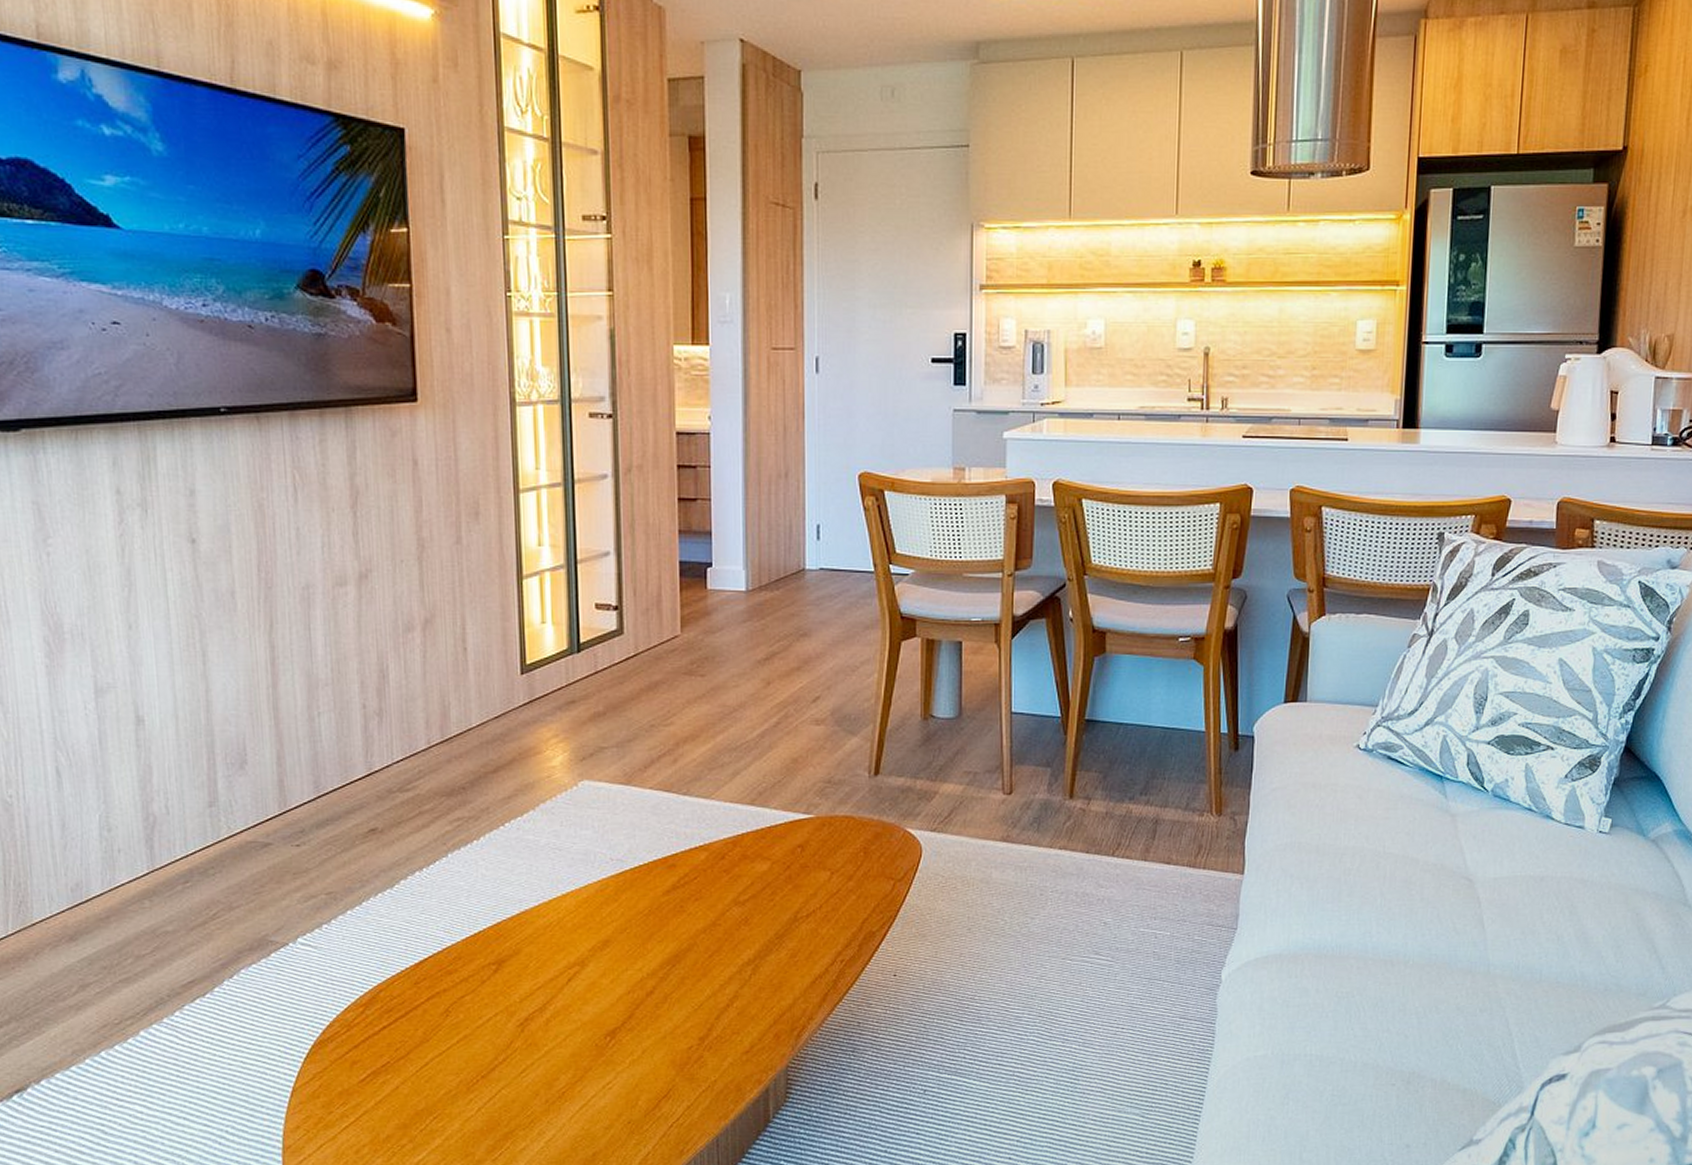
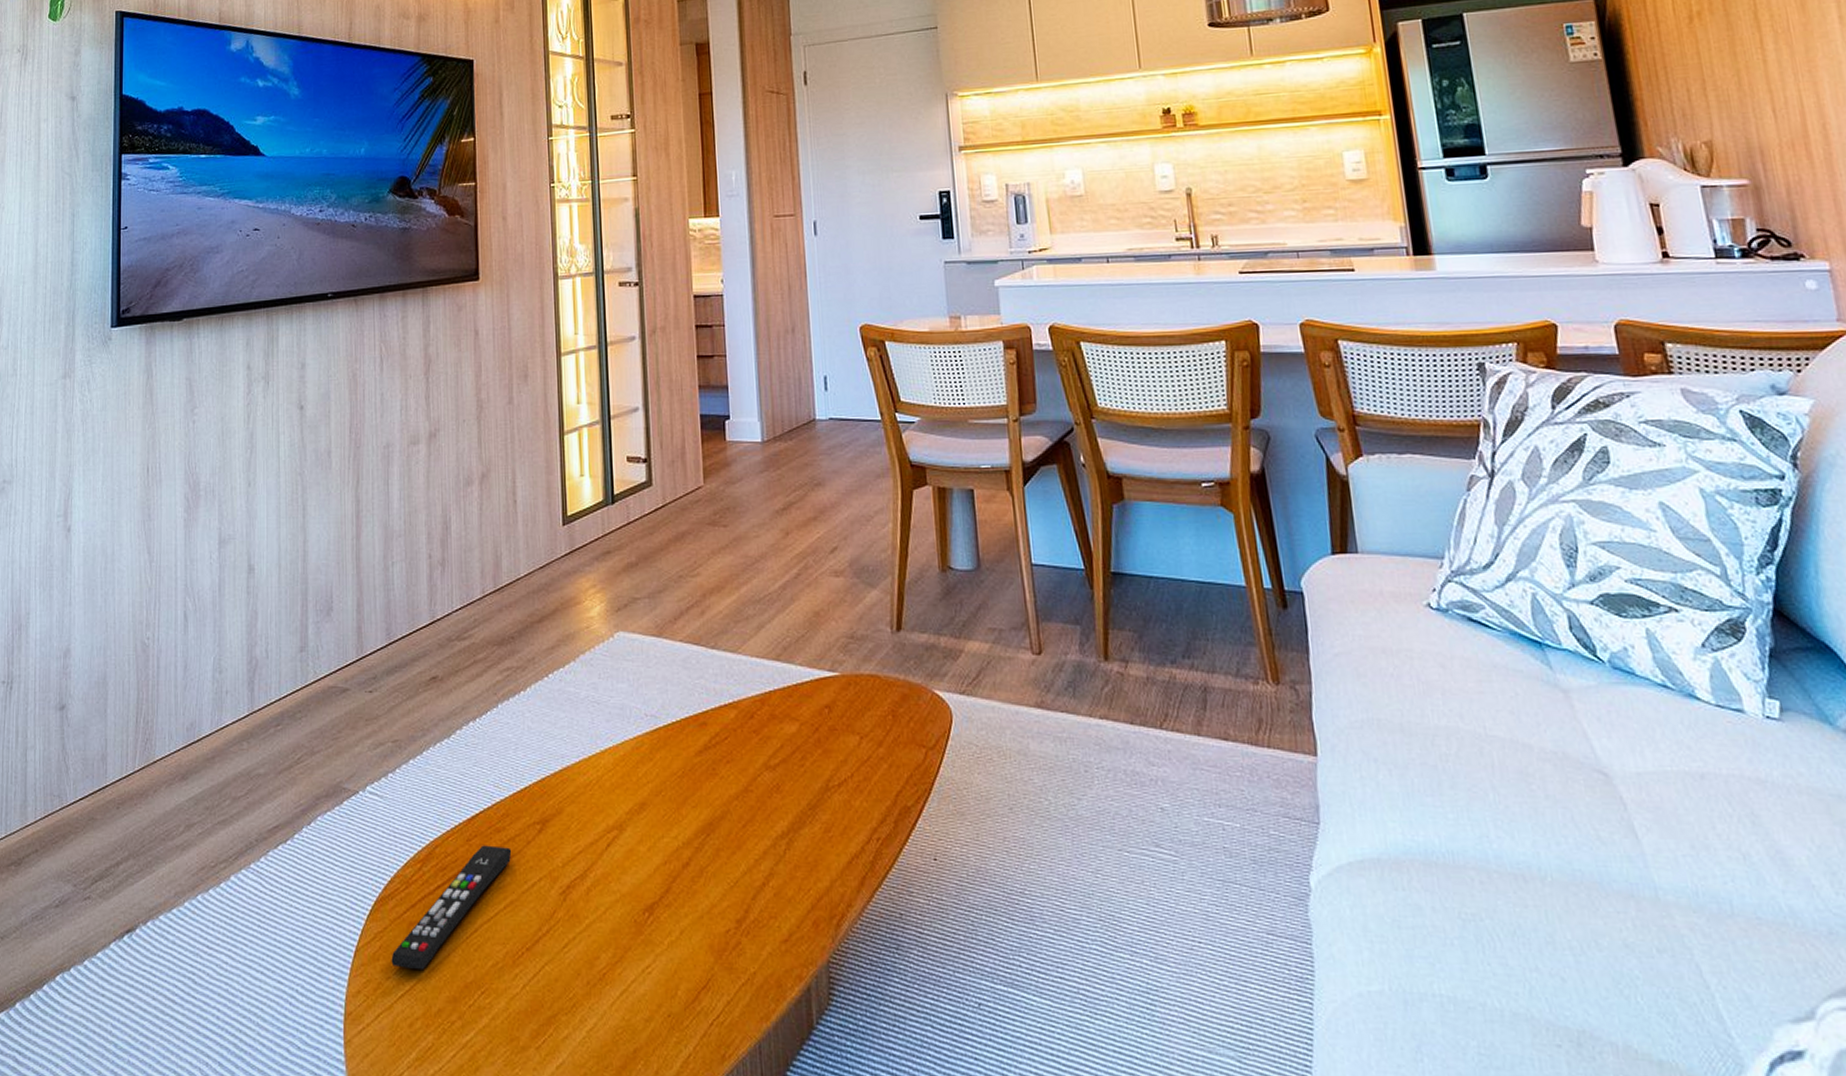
remote control: none [333,986,465,1103] -> present [391,845,512,970]

